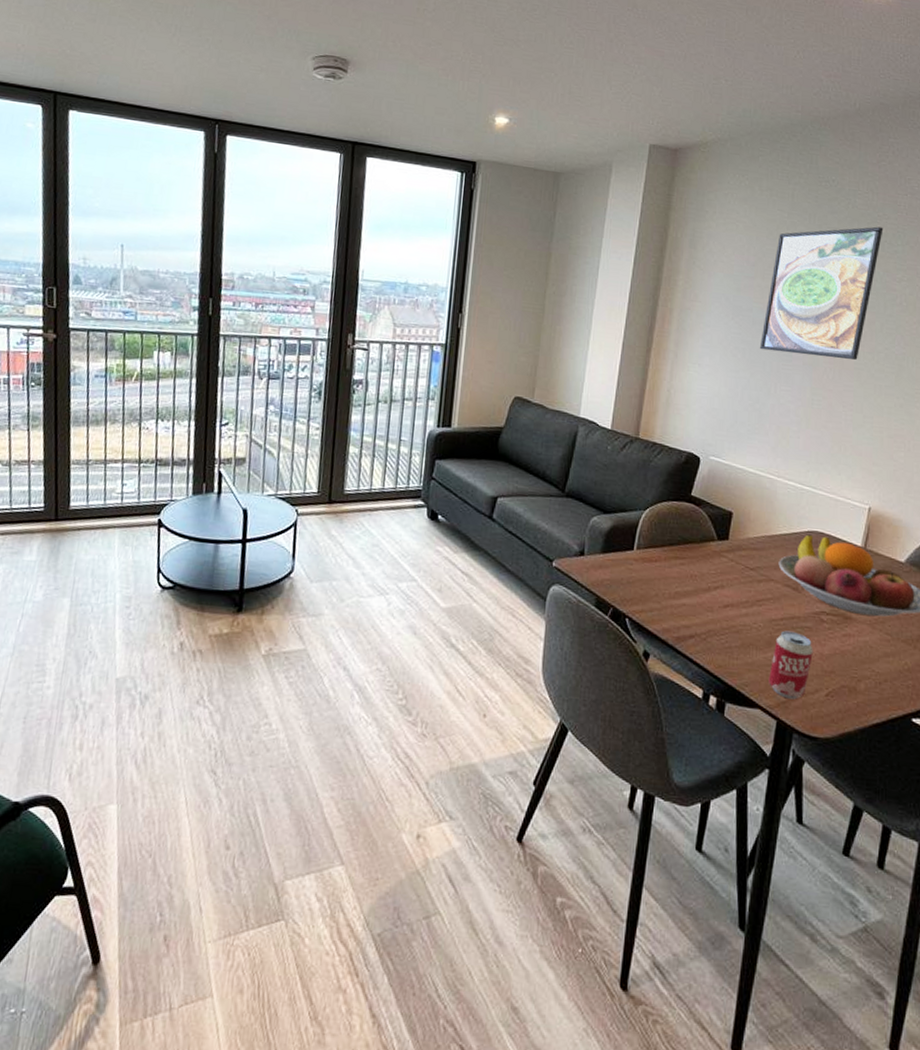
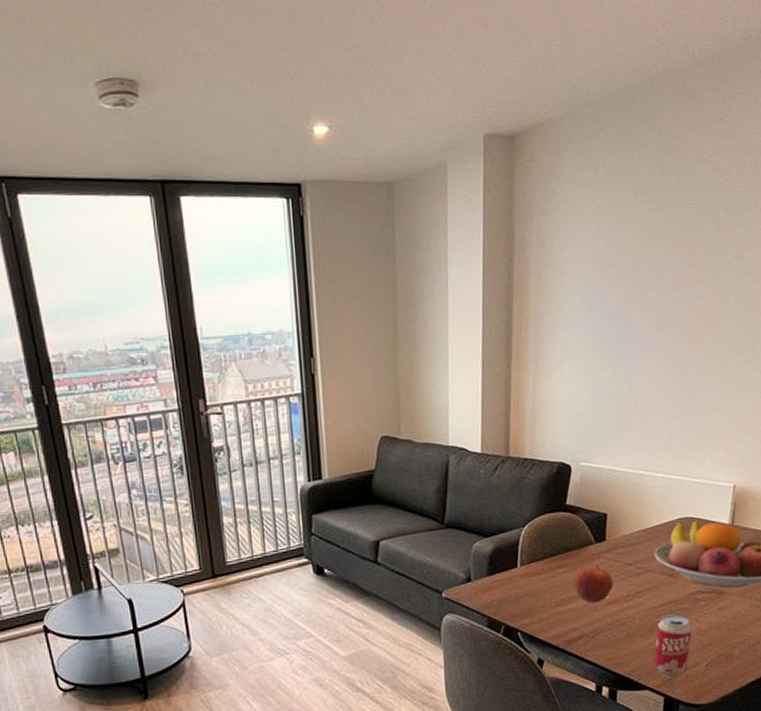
apple: none [689,562,733,603] -> present [573,564,614,603]
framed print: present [760,226,884,360] -> none [618,192,731,345]

